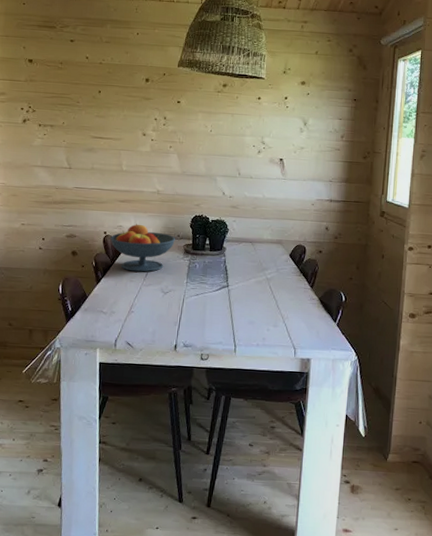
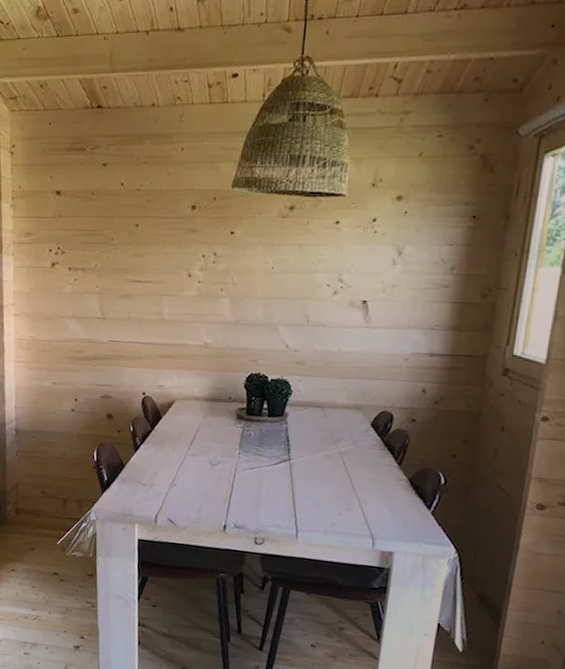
fruit bowl: present [110,224,176,272] -> none [150,383,227,440]

